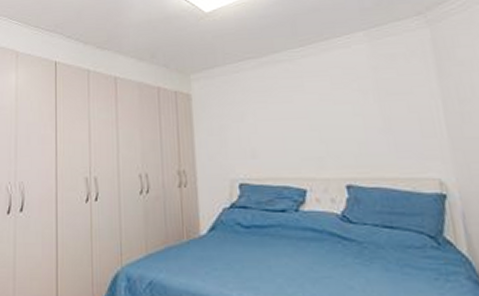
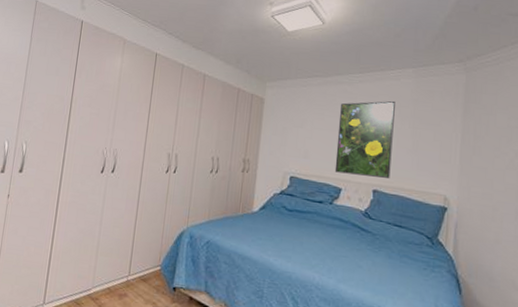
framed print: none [285,72,365,171] -> present [334,100,395,178]

